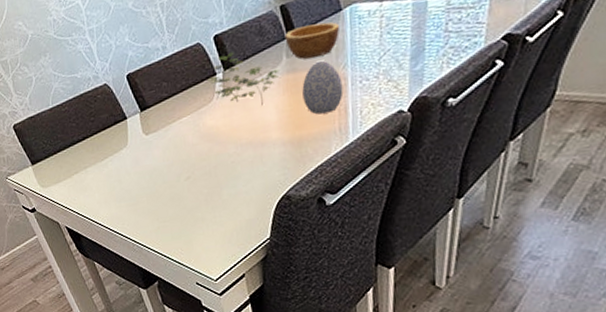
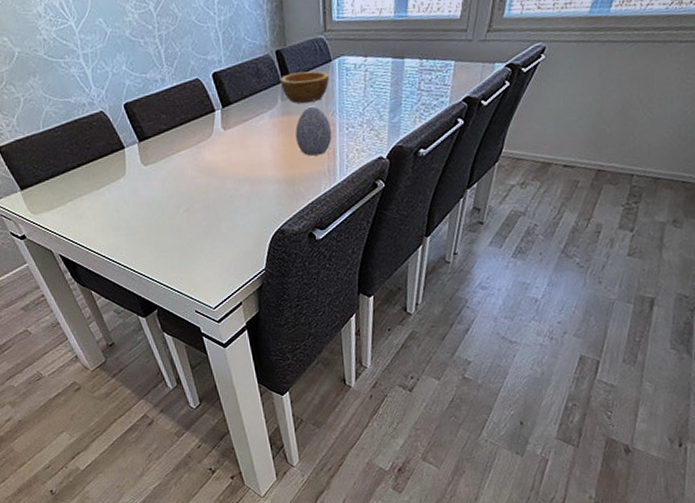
plant: present [206,52,280,106] -> none [205,90,275,144]

